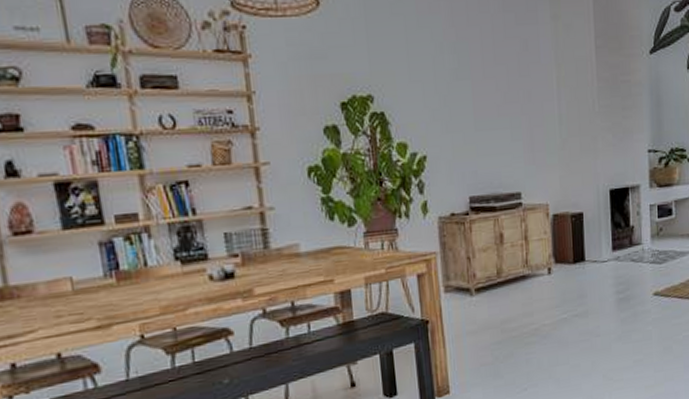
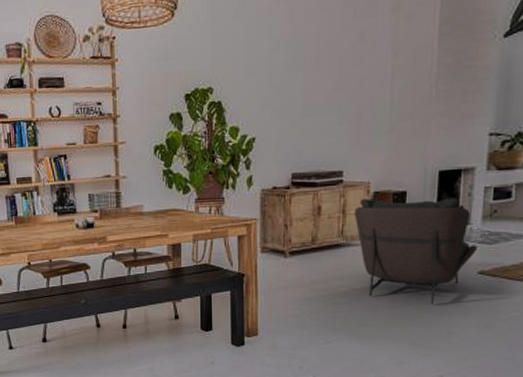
armless chair: none [536,217,651,333] -> present [354,198,478,304]

